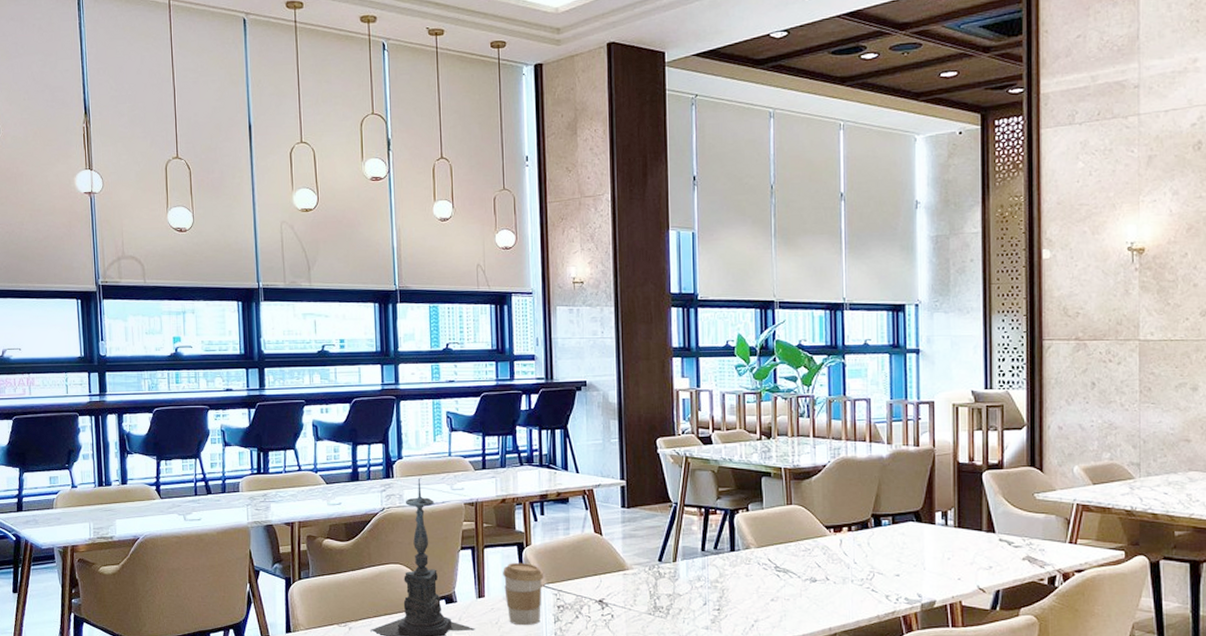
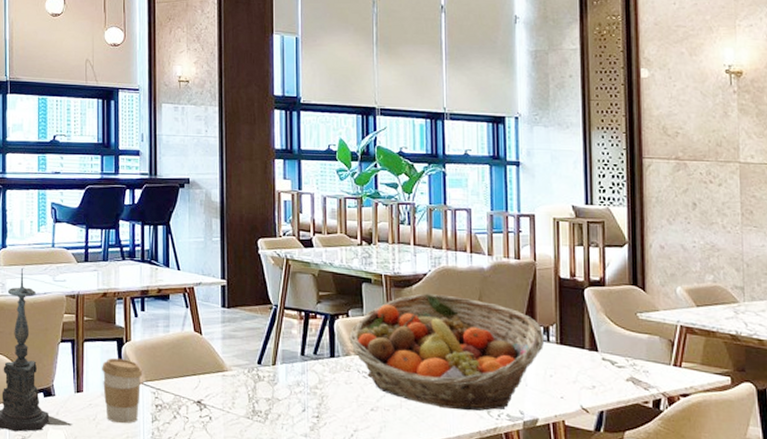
fruit basket: none [749,485,943,597] -> present [349,293,545,411]

